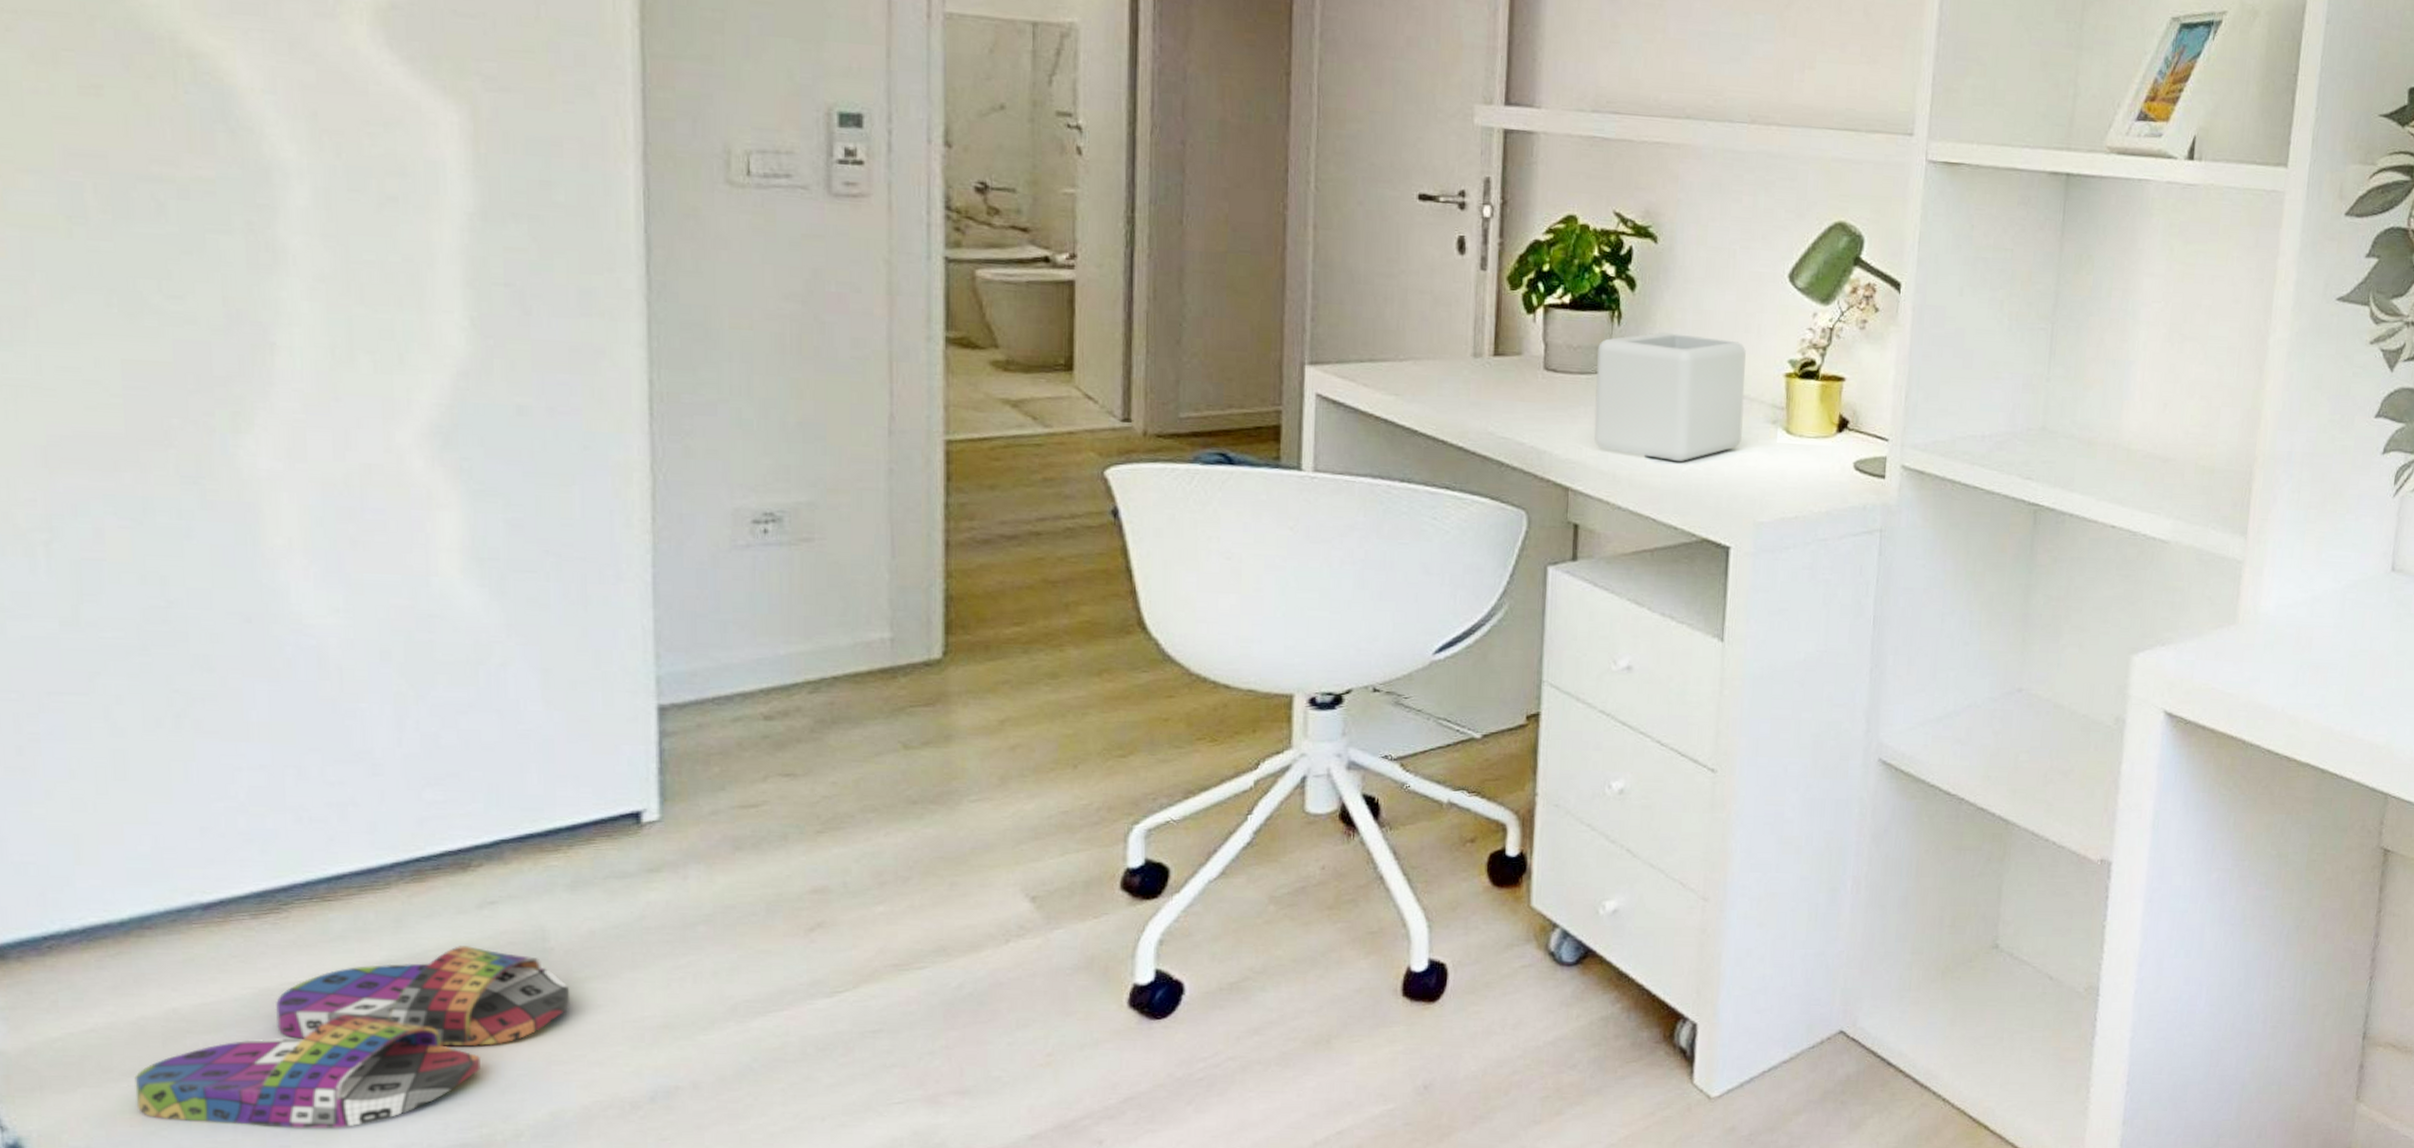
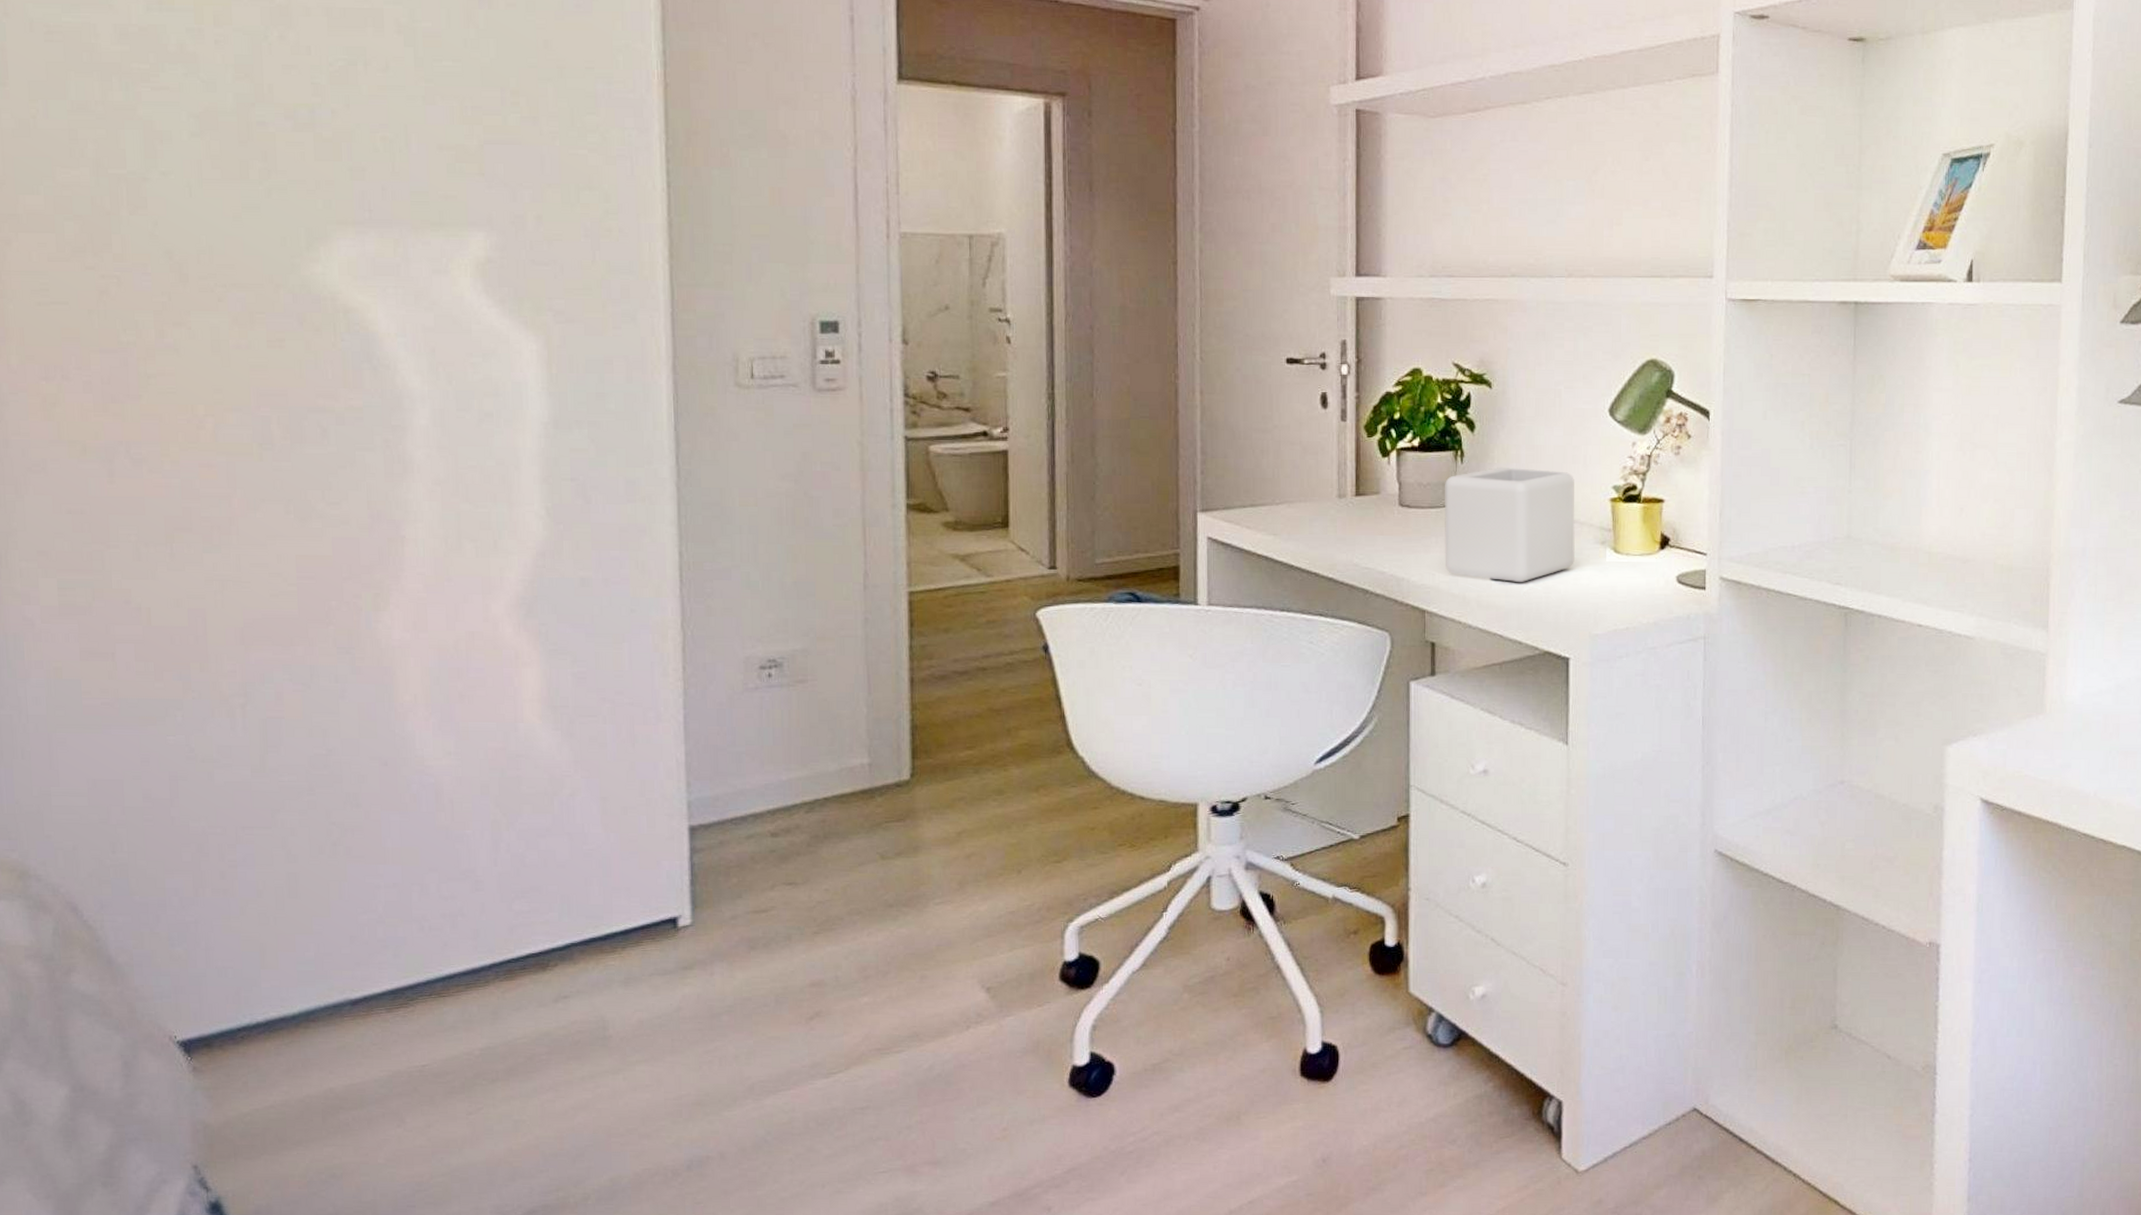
slippers: present [134,946,571,1128] -> none [302,1034,625,1191]

